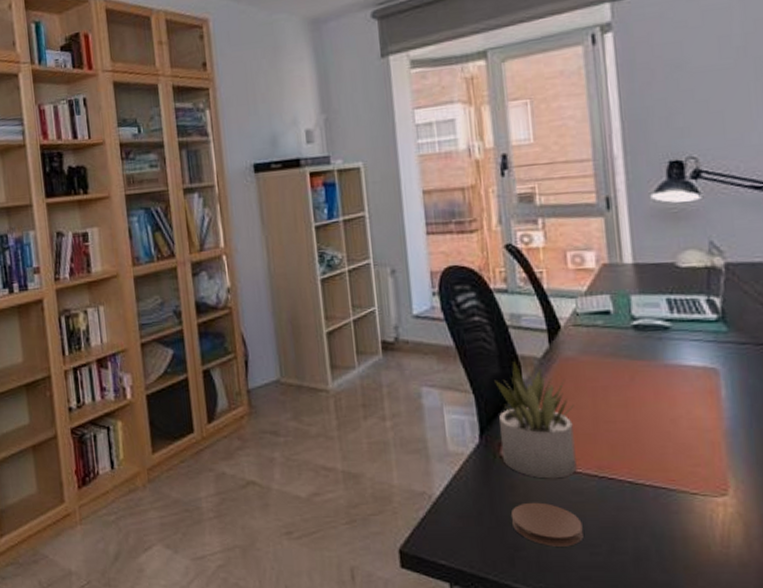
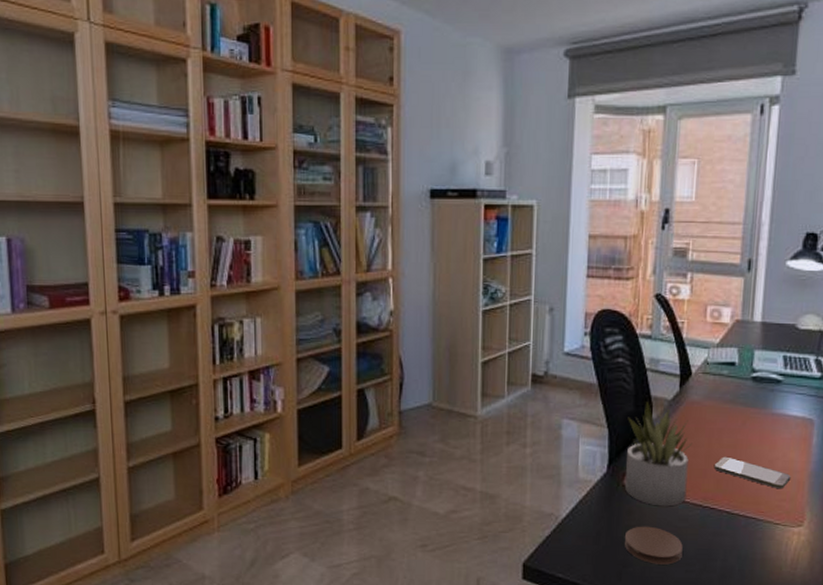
smartphone: none [604,417,702,453] -> present [713,456,791,489]

